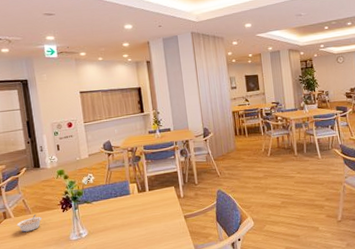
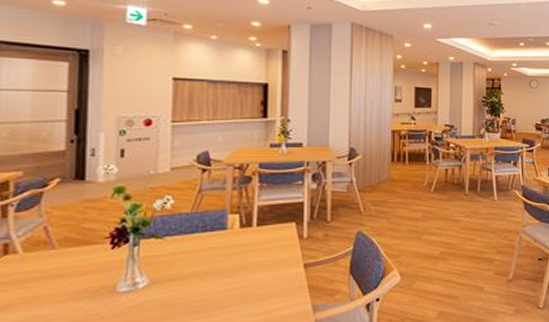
legume: present [16,214,42,232] -> none [24,250,74,277]

